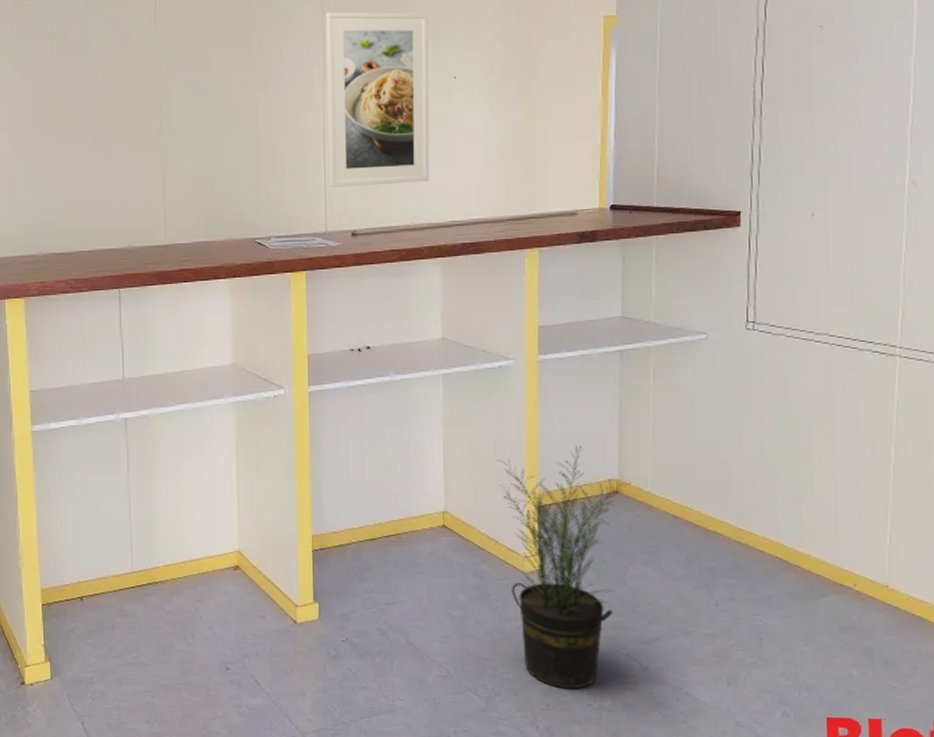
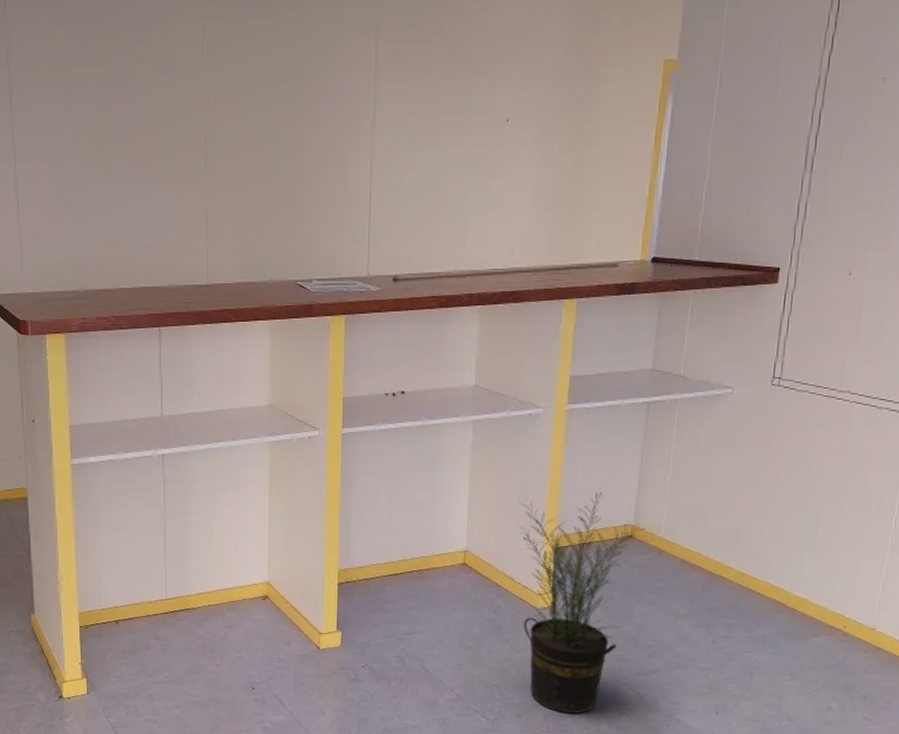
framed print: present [325,11,430,188] -> none [374,45,484,231]

